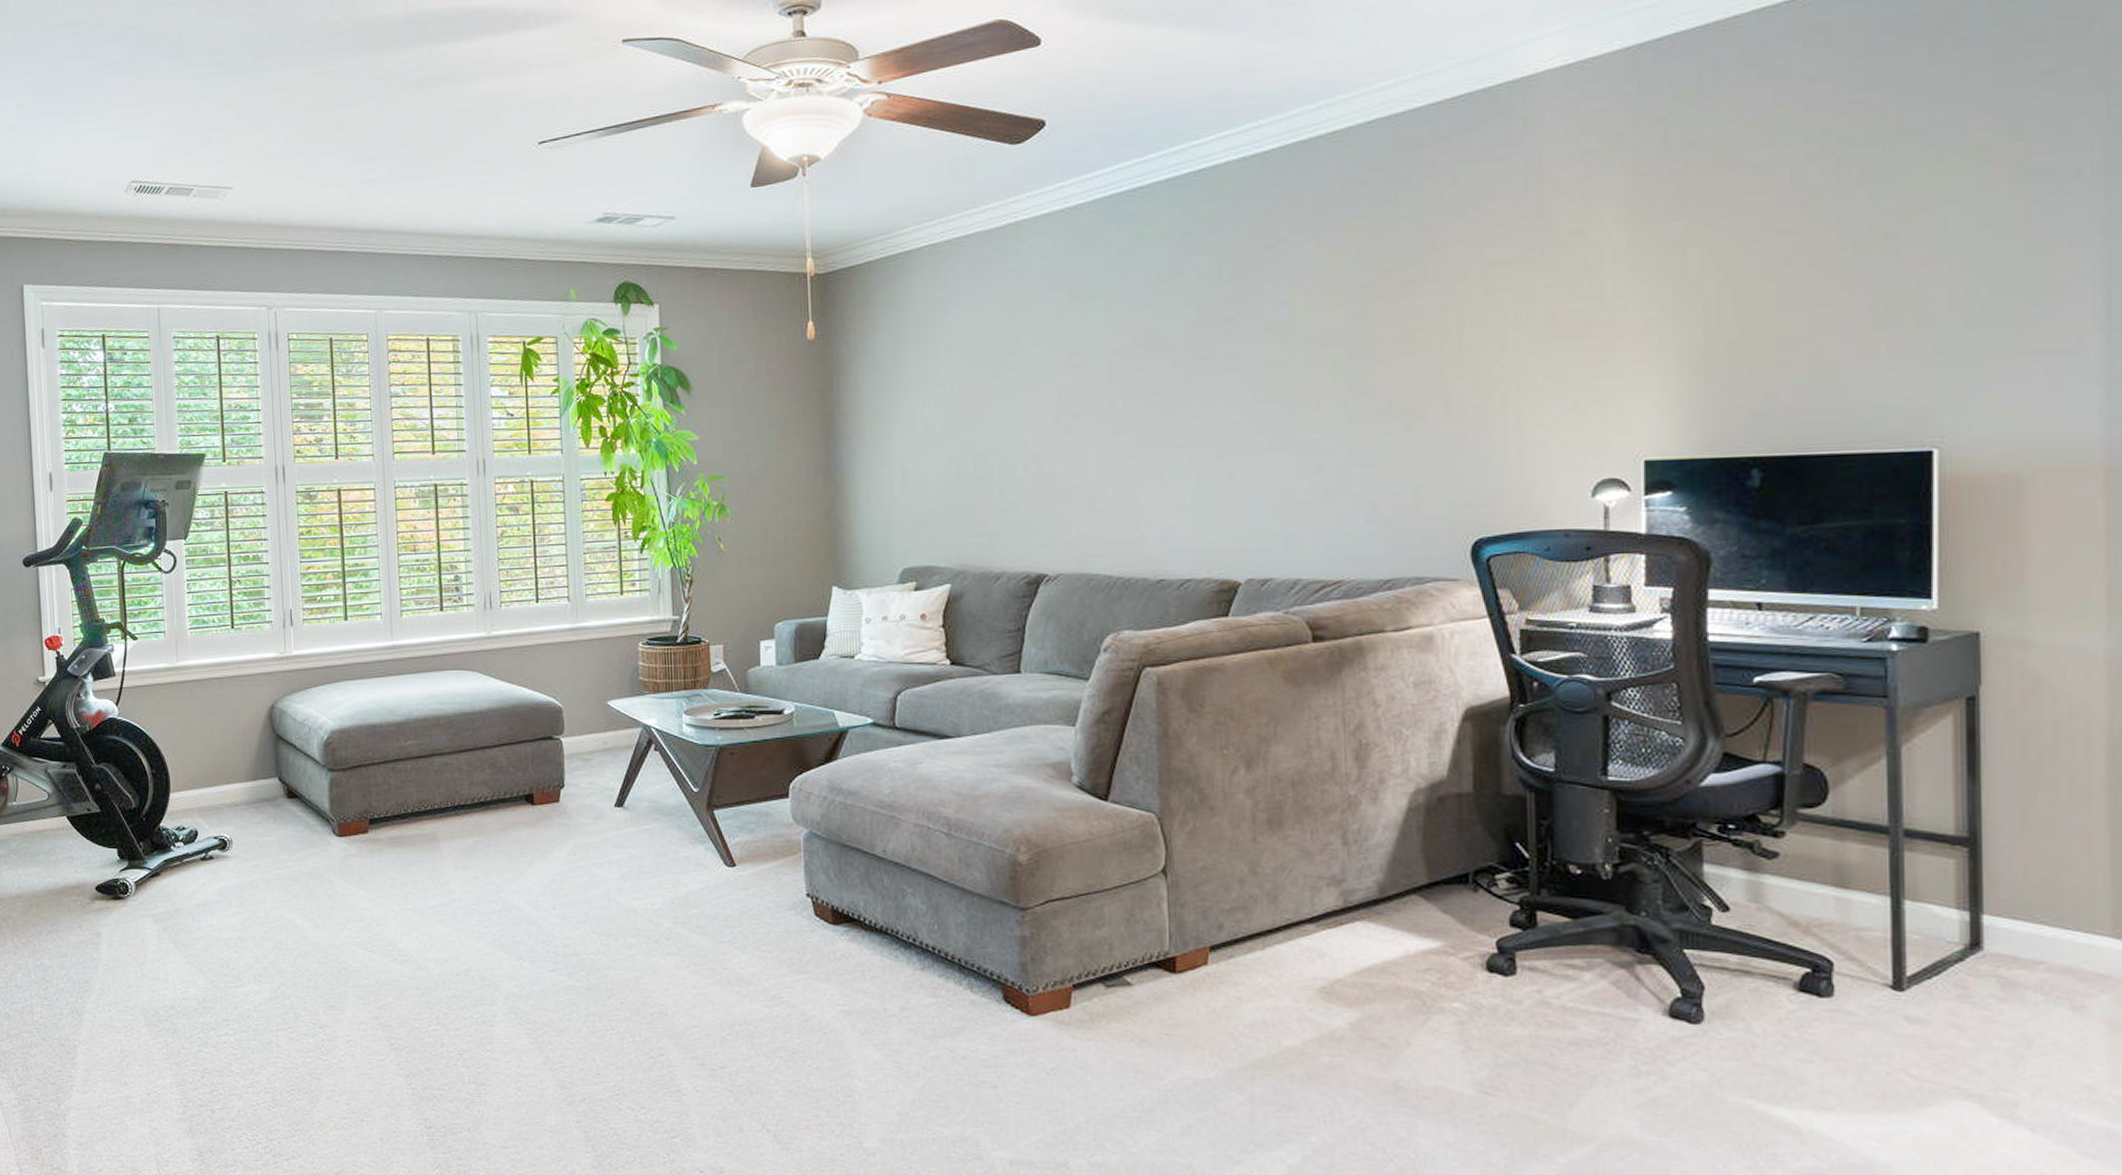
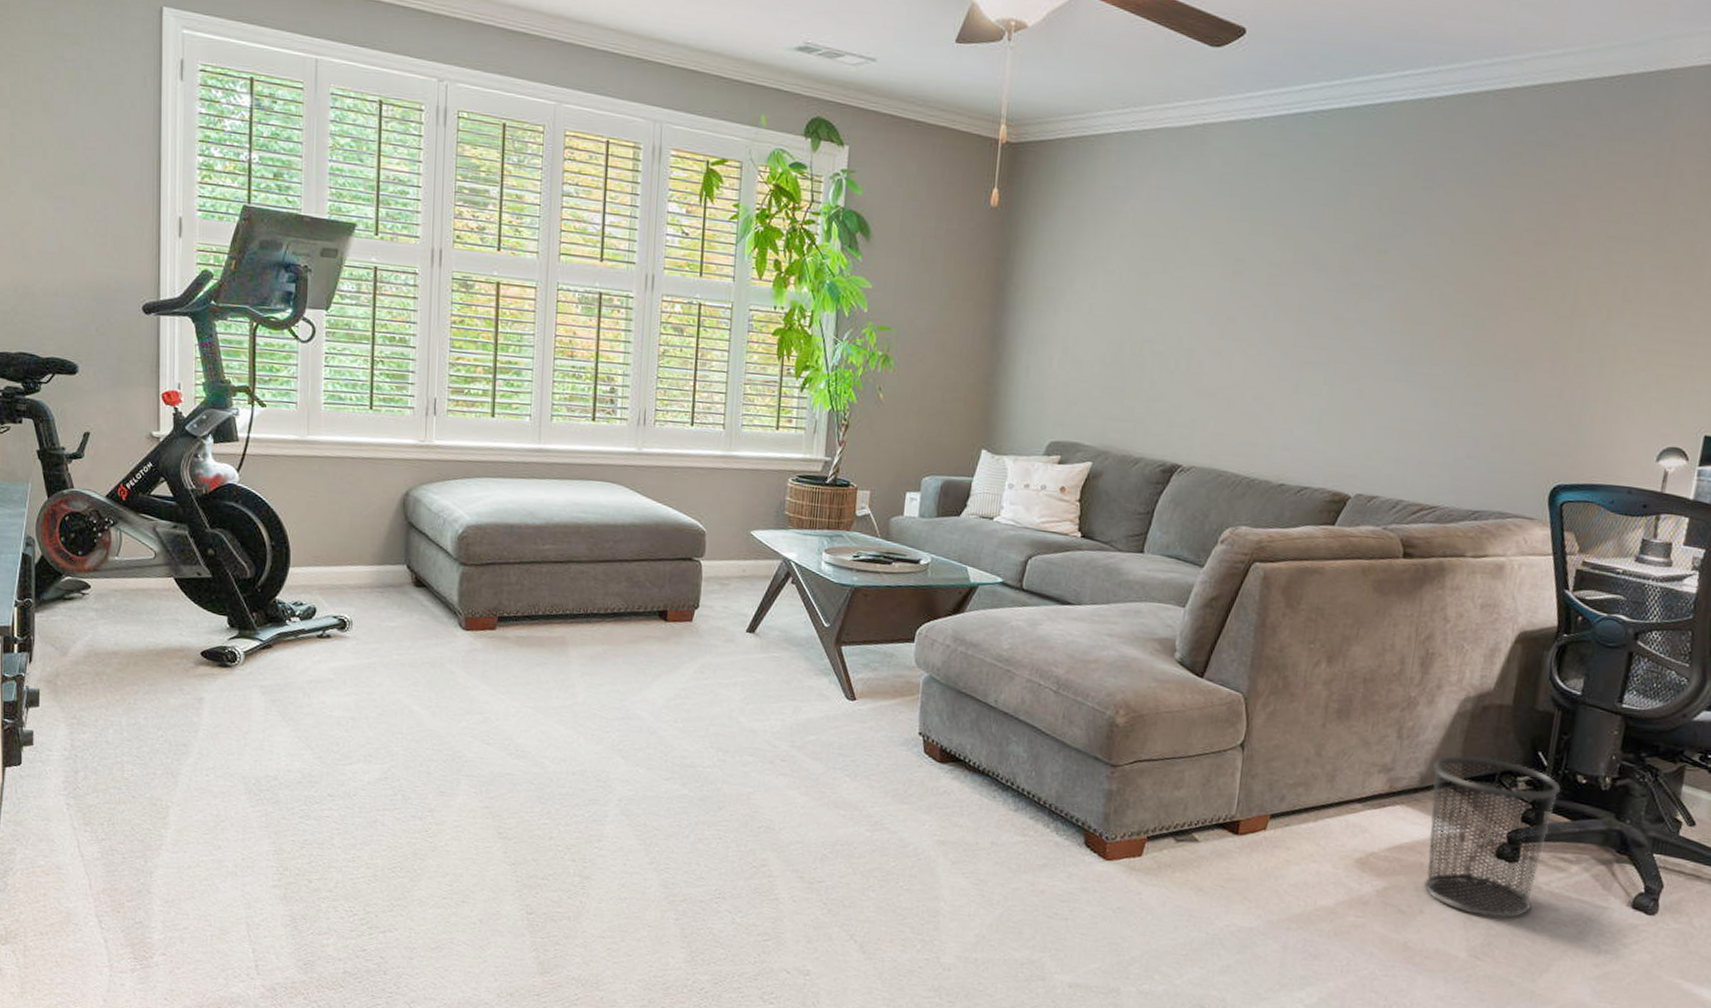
waste bin: none [1390,856,1551,1044] -> present [1424,756,1561,918]

